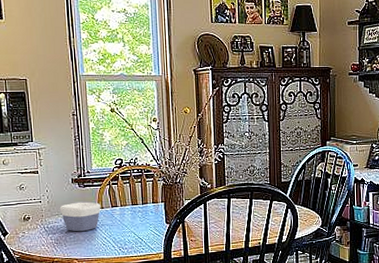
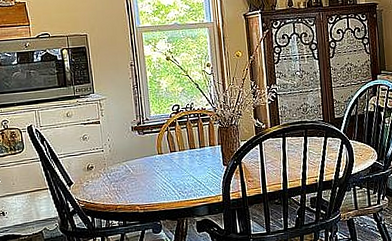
bowl: present [59,202,101,232] -> none [121,148,160,179]

